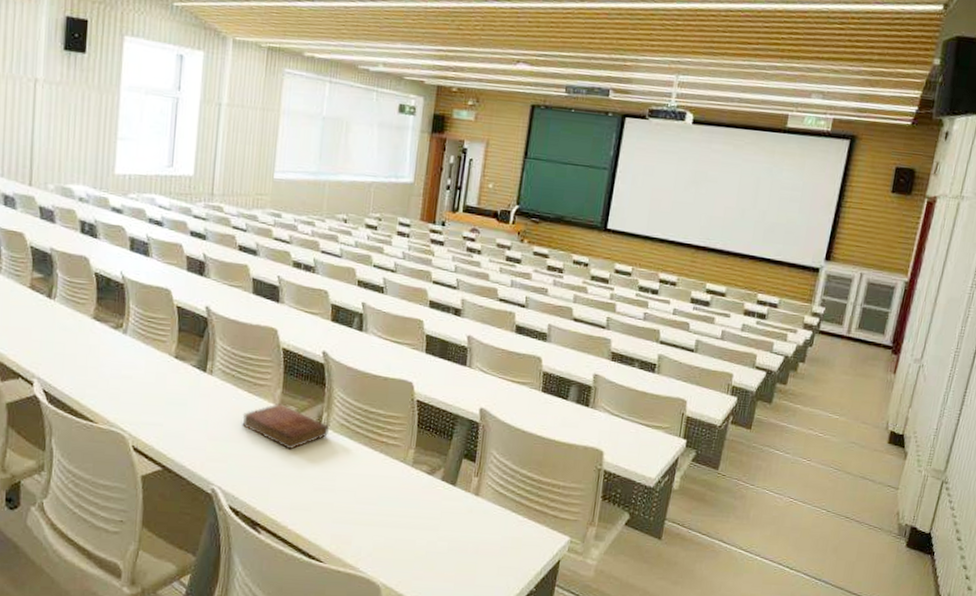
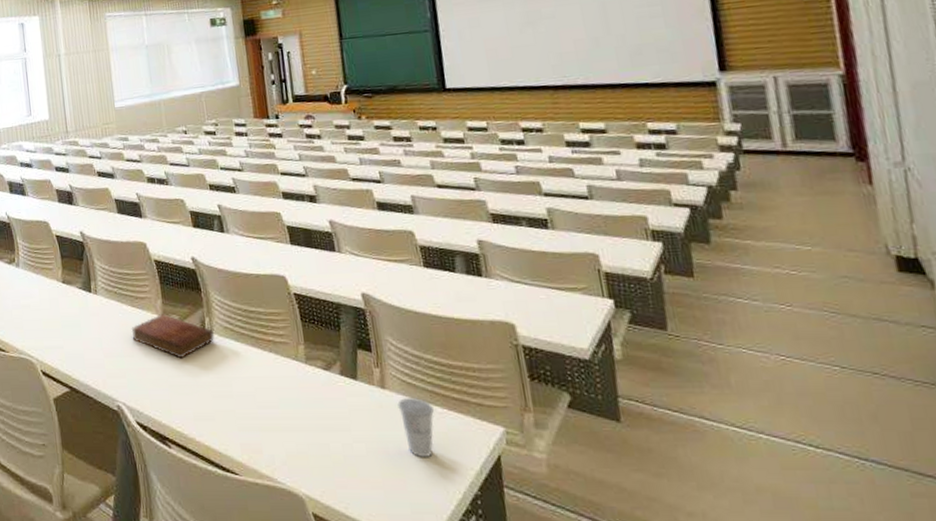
cup: none [485,506,517,557] -> present [397,398,435,457]

